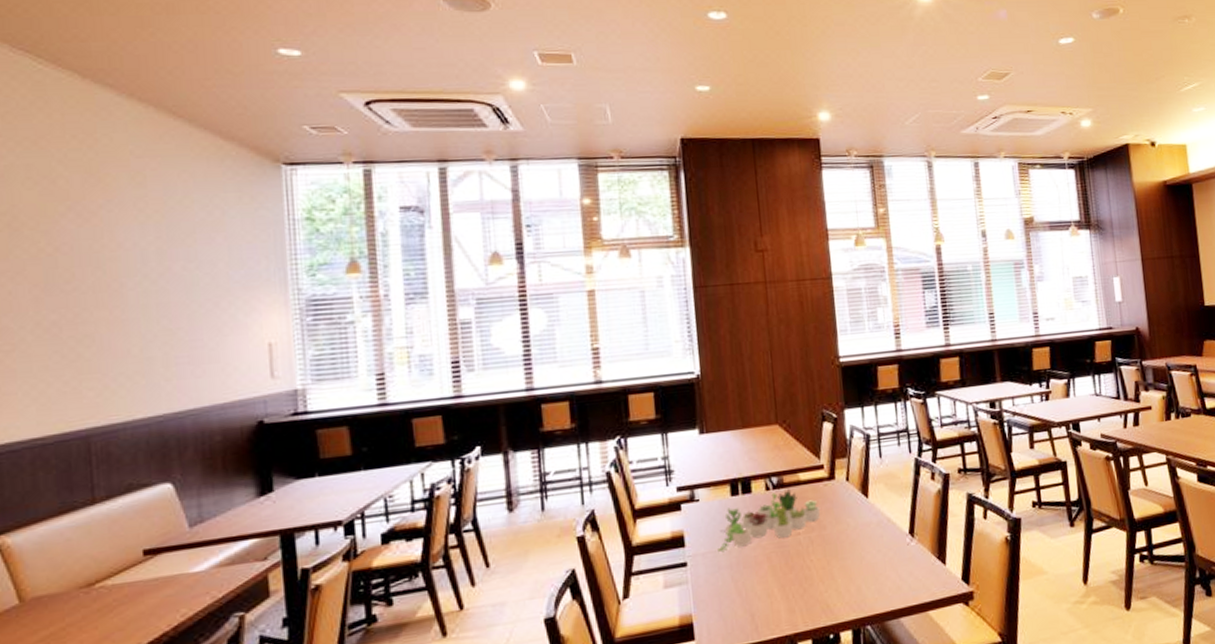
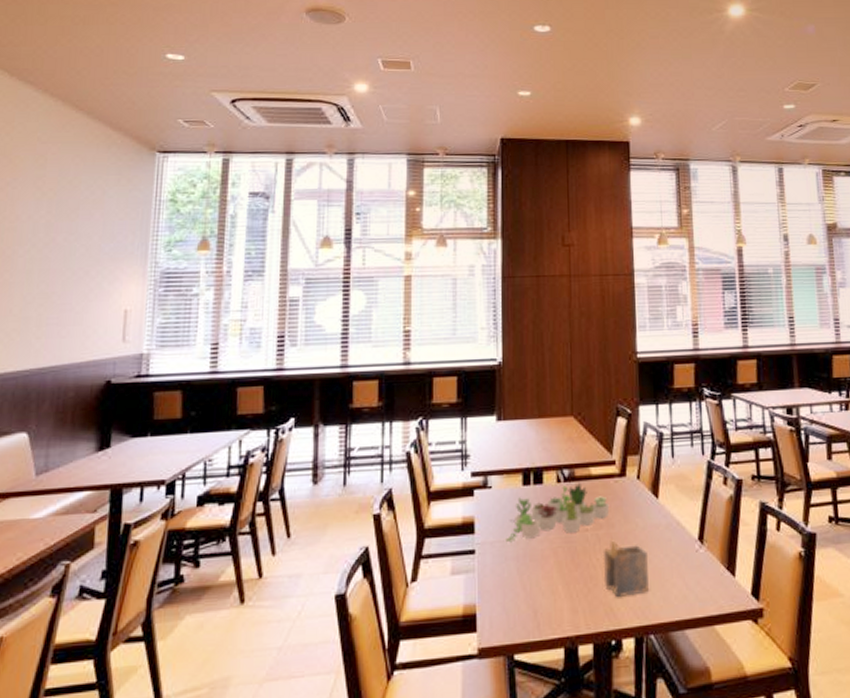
napkin holder: none [816,540,863,595] -> present [602,539,649,598]

